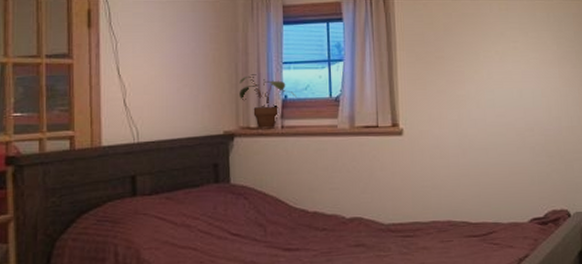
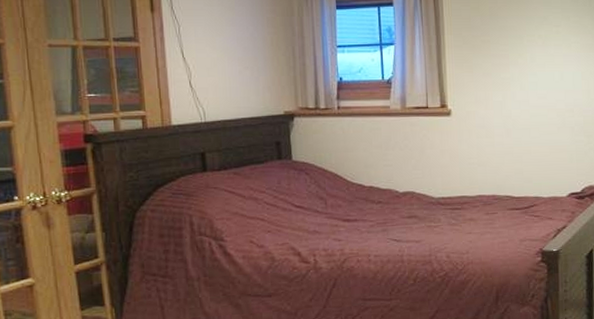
potted plant: present [239,74,297,129] -> none [297,57,351,110]

